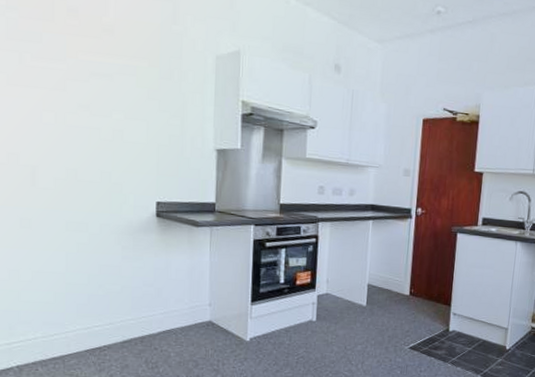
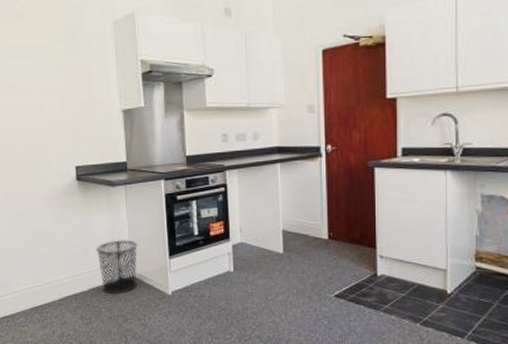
waste bin: none [171,282,219,339] -> present [96,240,138,295]

